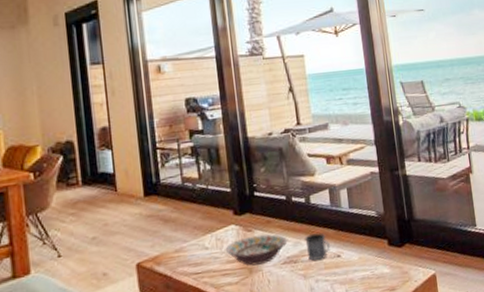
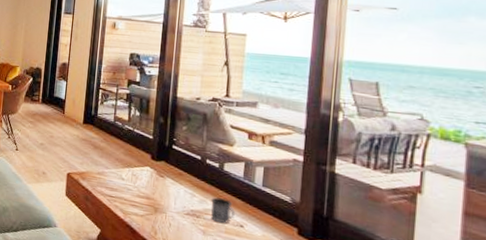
decorative bowl: present [225,234,287,266] -> none [138,180,194,209]

